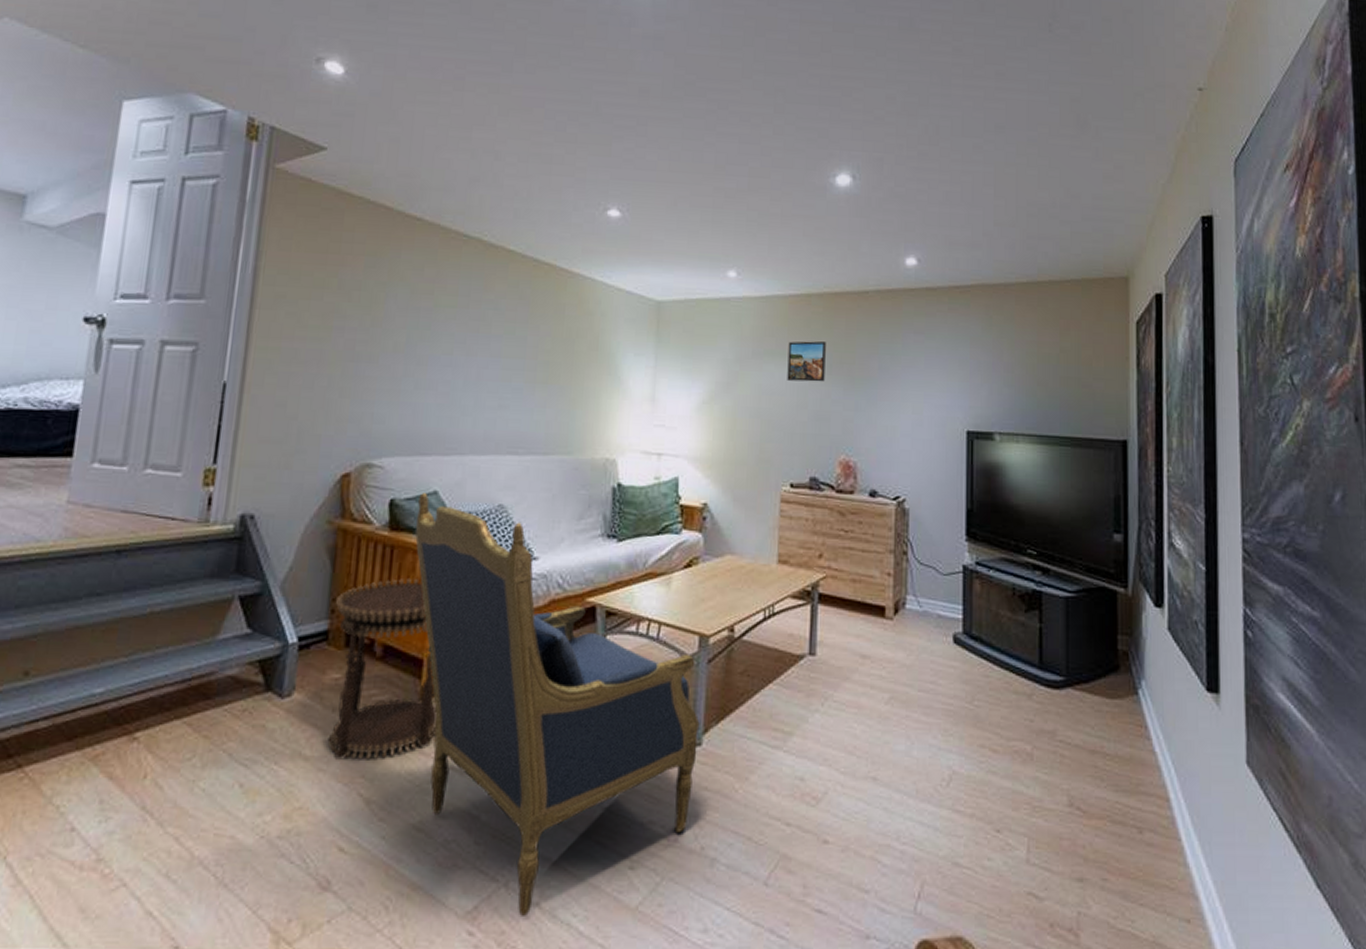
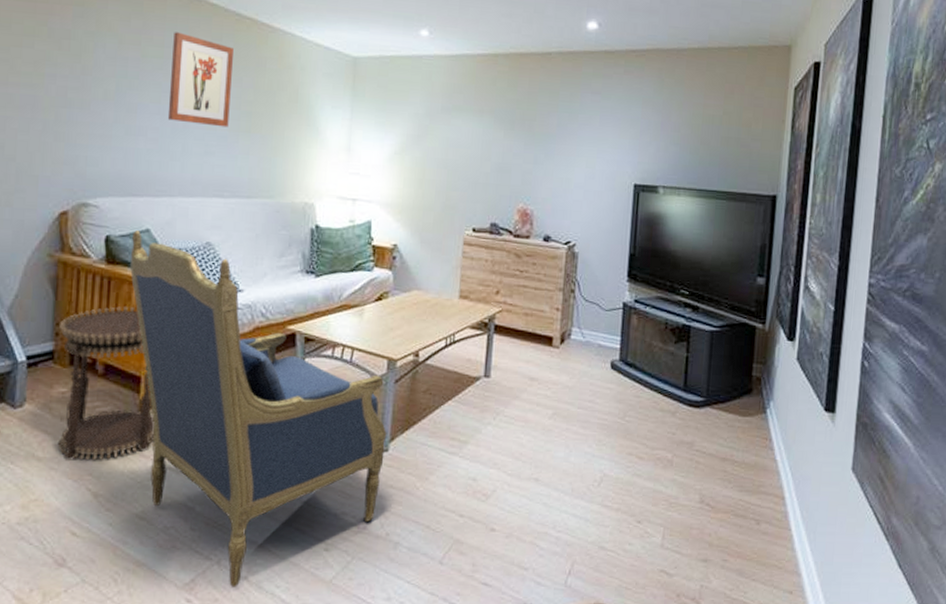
wall art: none [459,280,531,379] -> present [167,32,233,128]
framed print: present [787,341,826,382] -> none [473,98,510,137]

